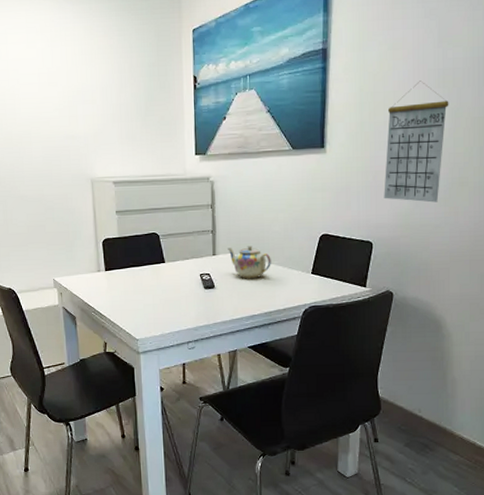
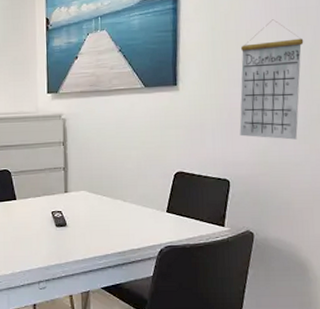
teapot: present [226,246,271,279] -> none [79,183,125,217]

